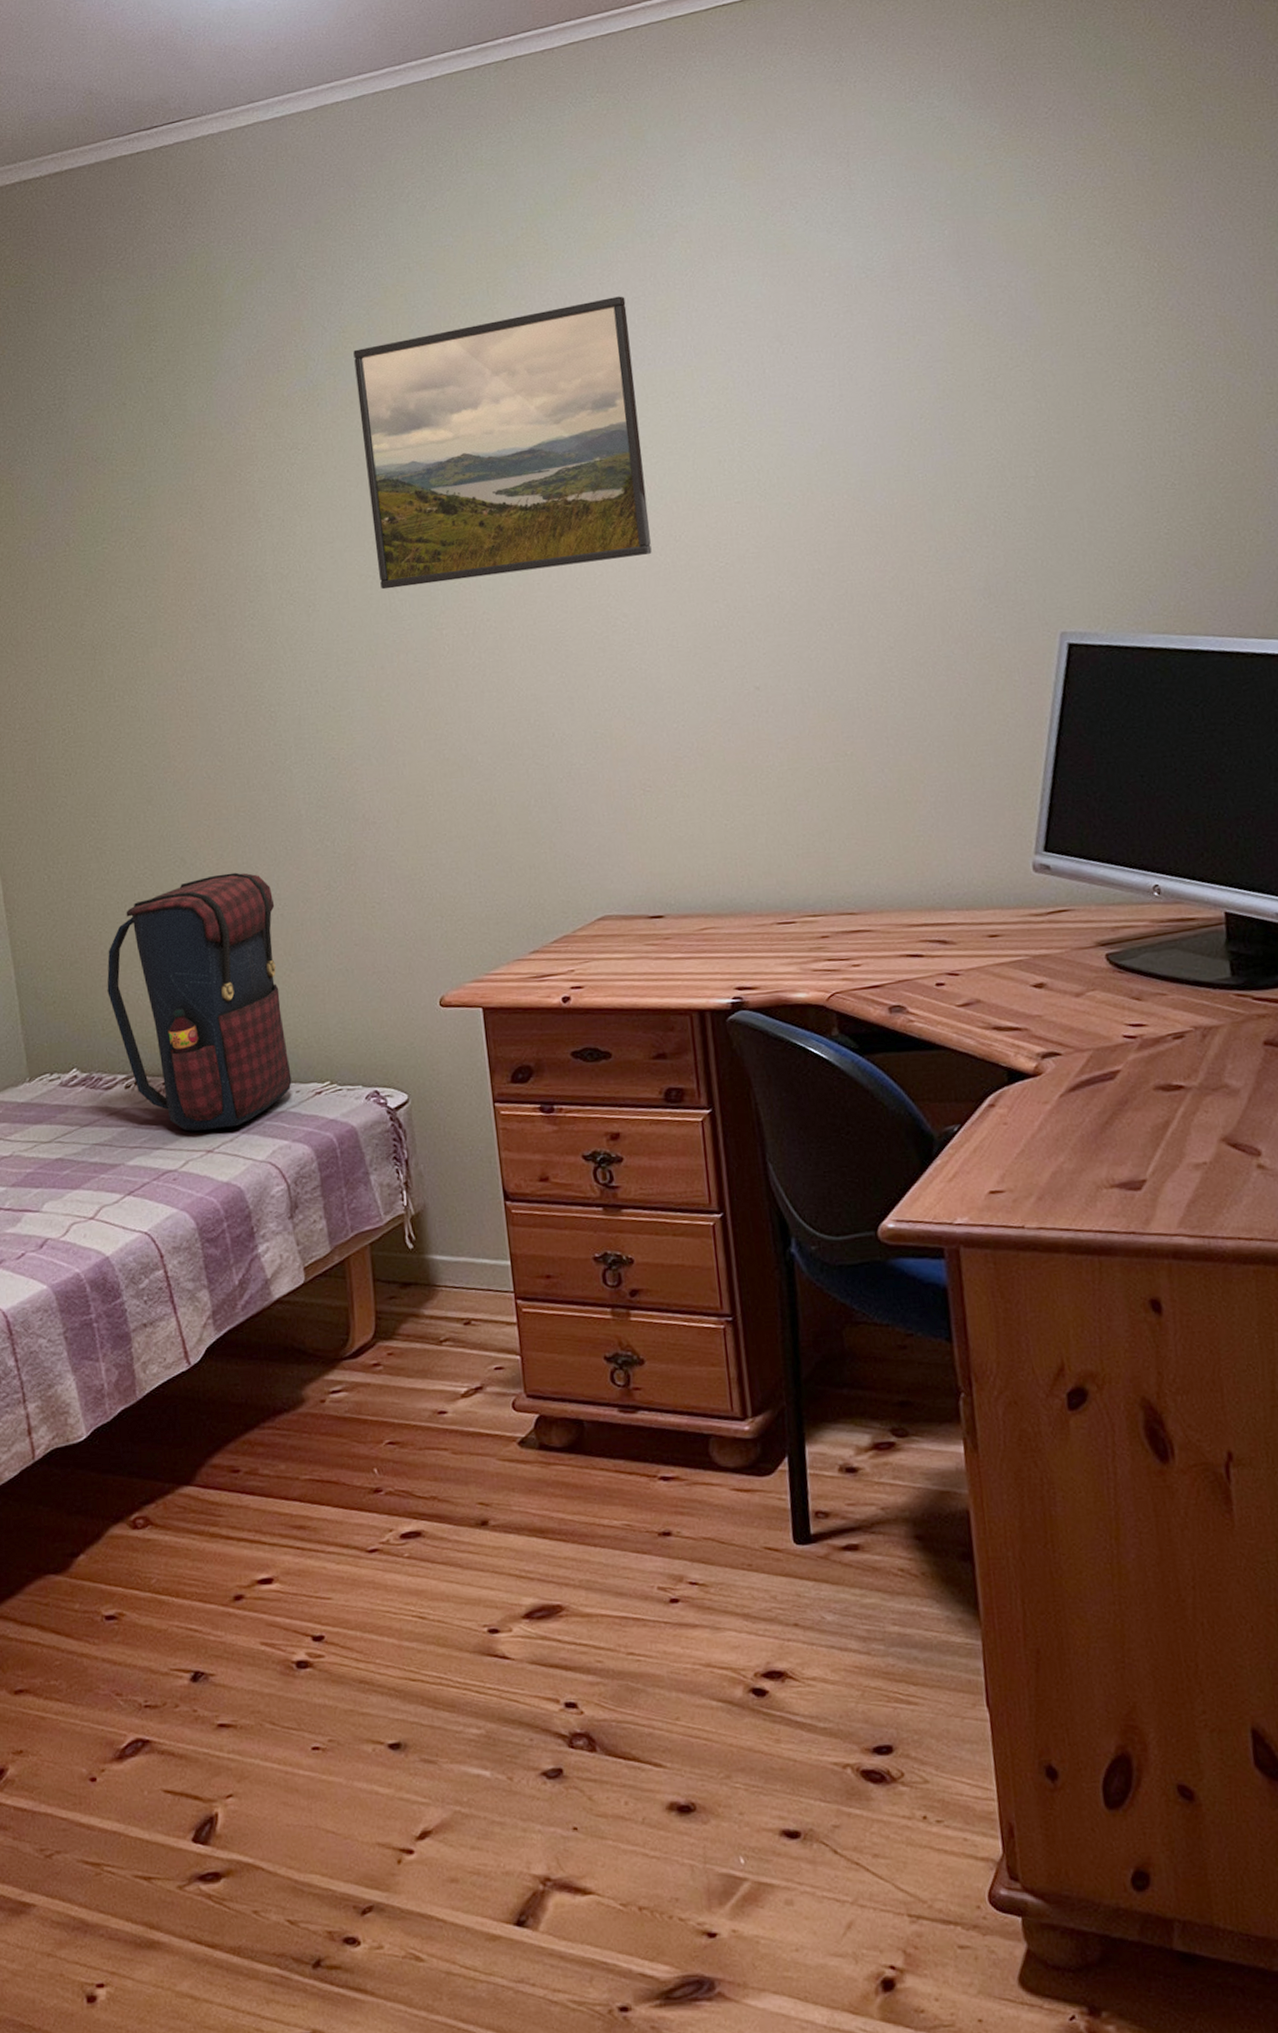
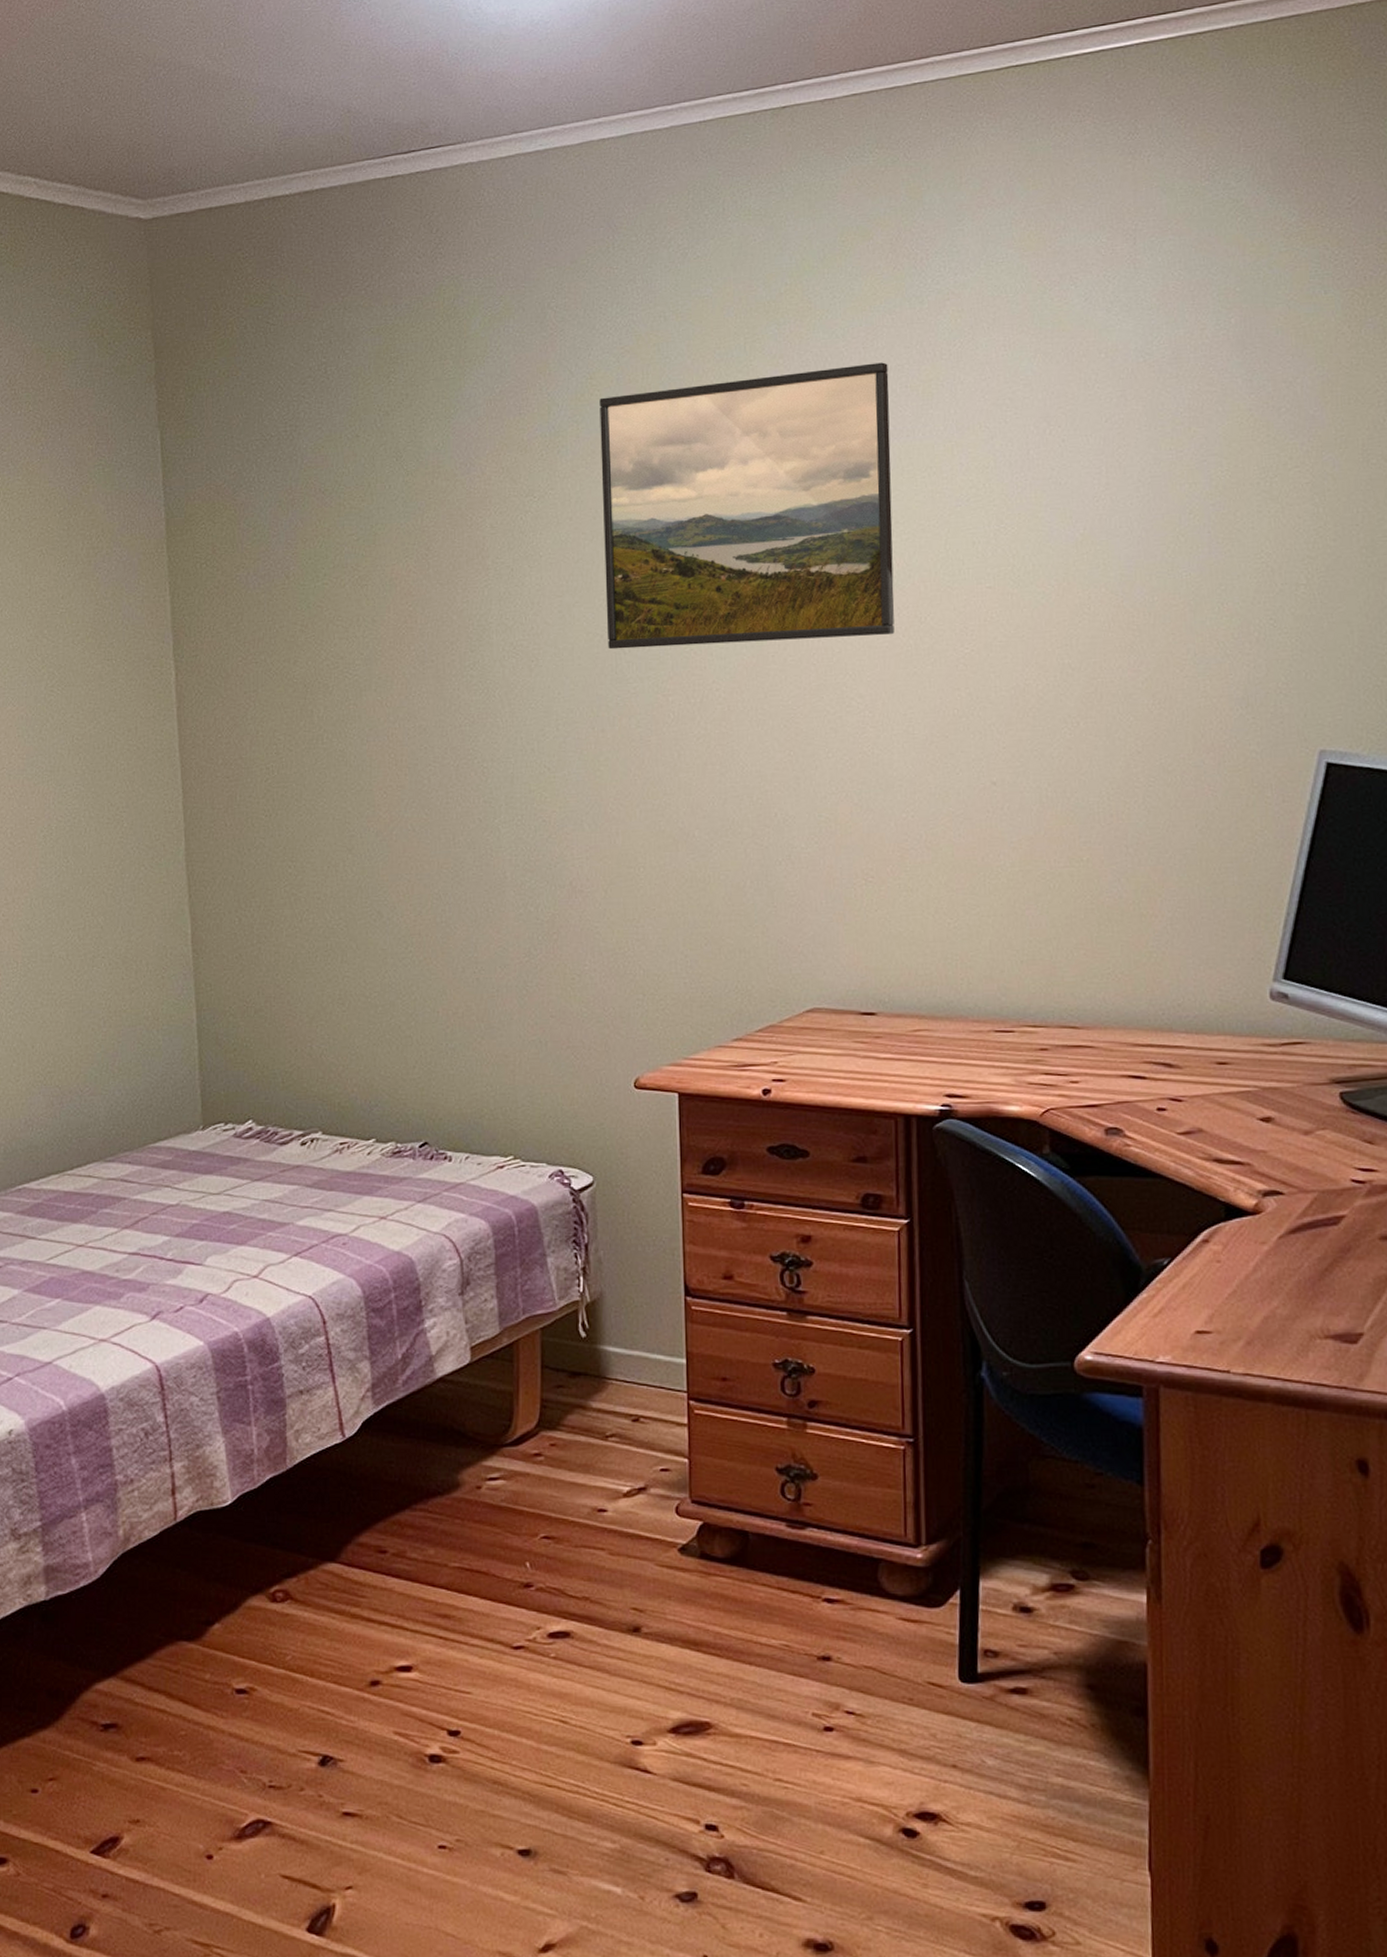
satchel: present [107,872,292,1132] -> none [291,931,474,1195]

